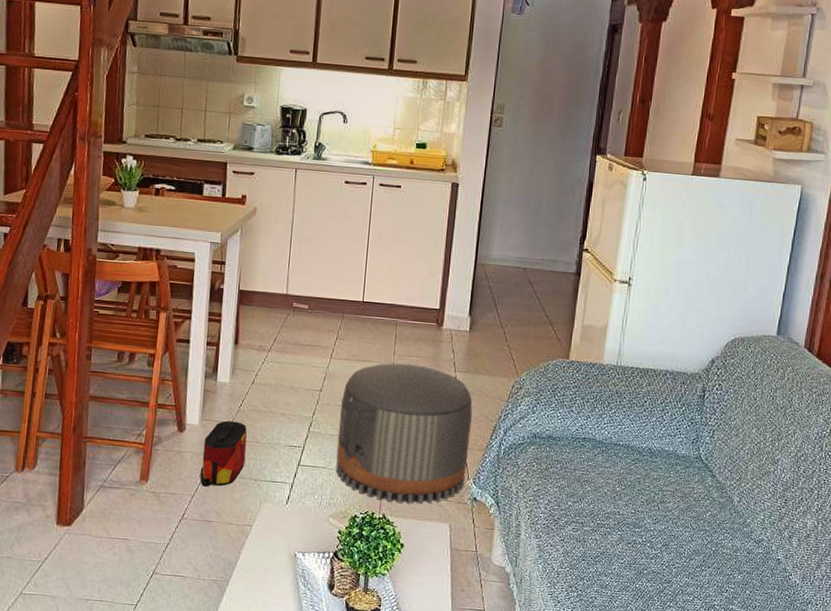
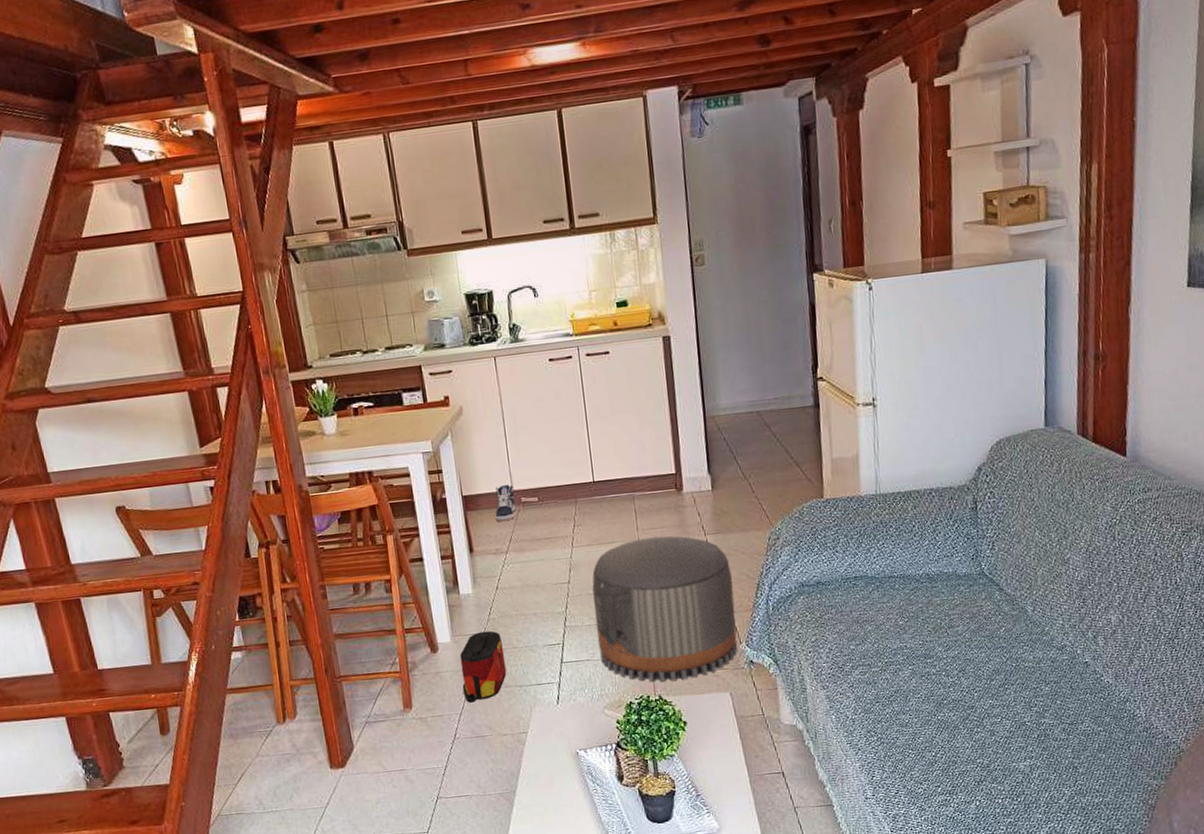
sneaker: none [265,287,289,321] -> present [495,485,516,521]

